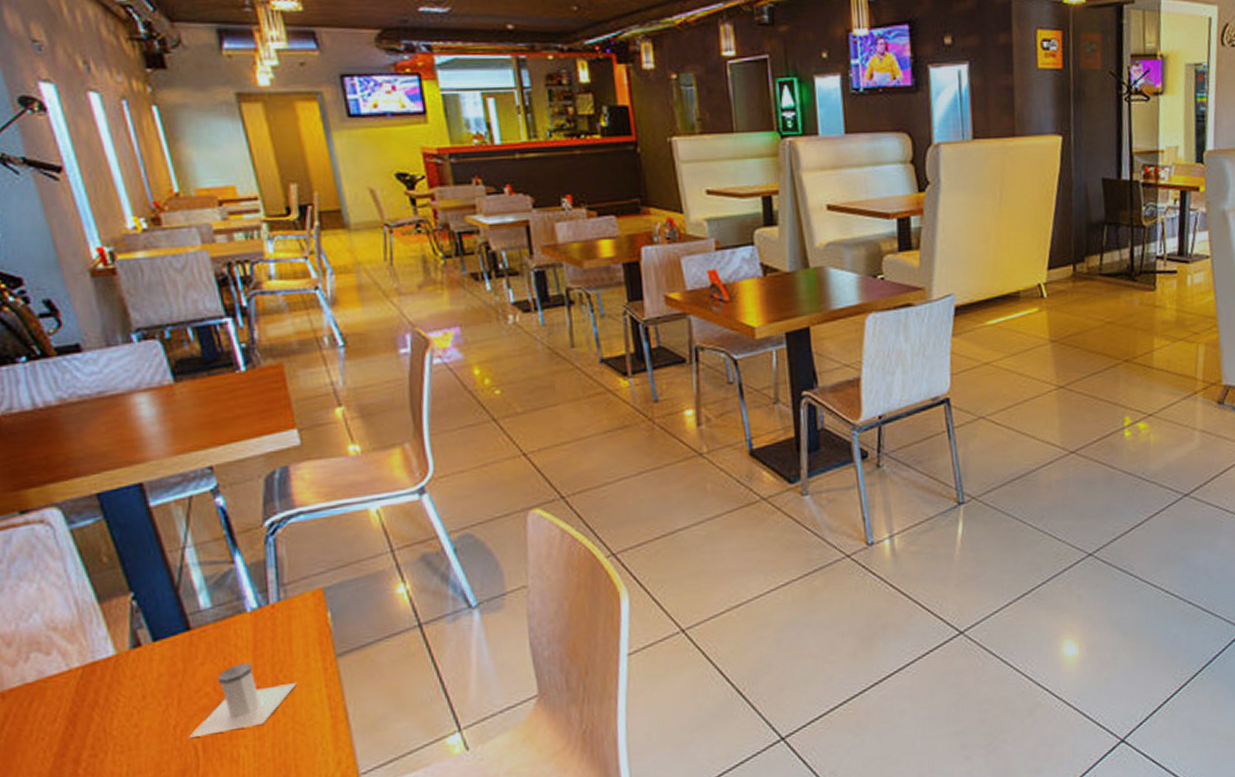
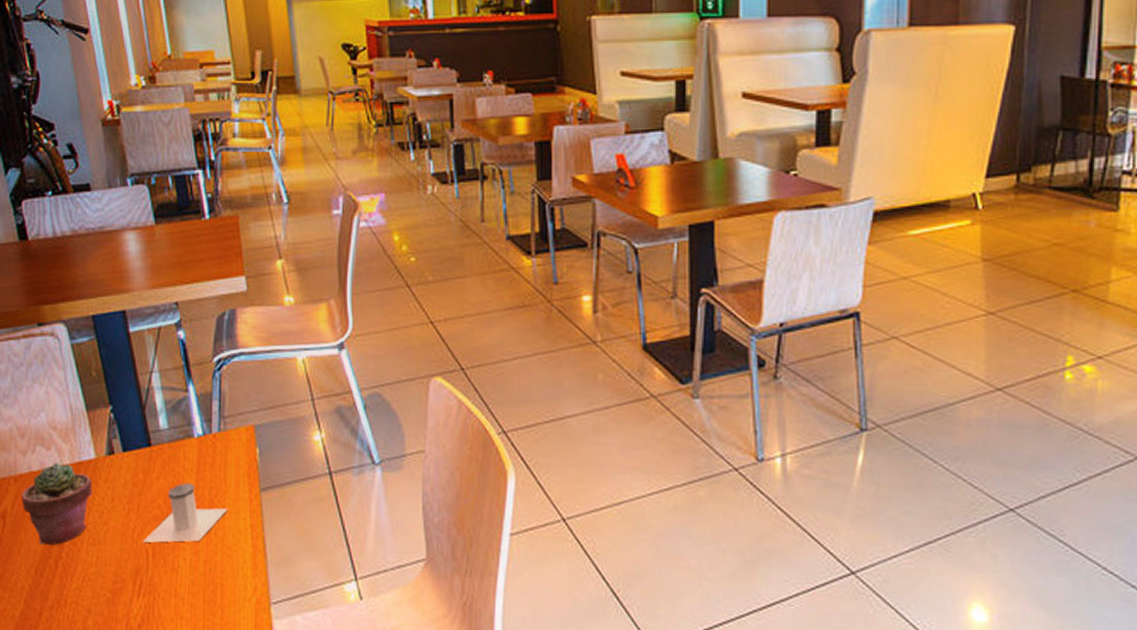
potted succulent: none [13,666,115,765] -> present [21,463,92,546]

